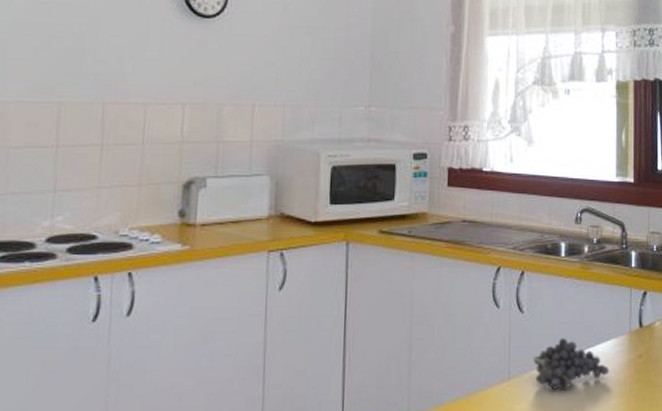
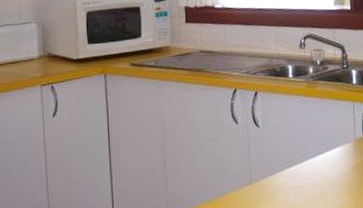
fruit: present [533,337,610,390] -> none [270,147,339,191]

